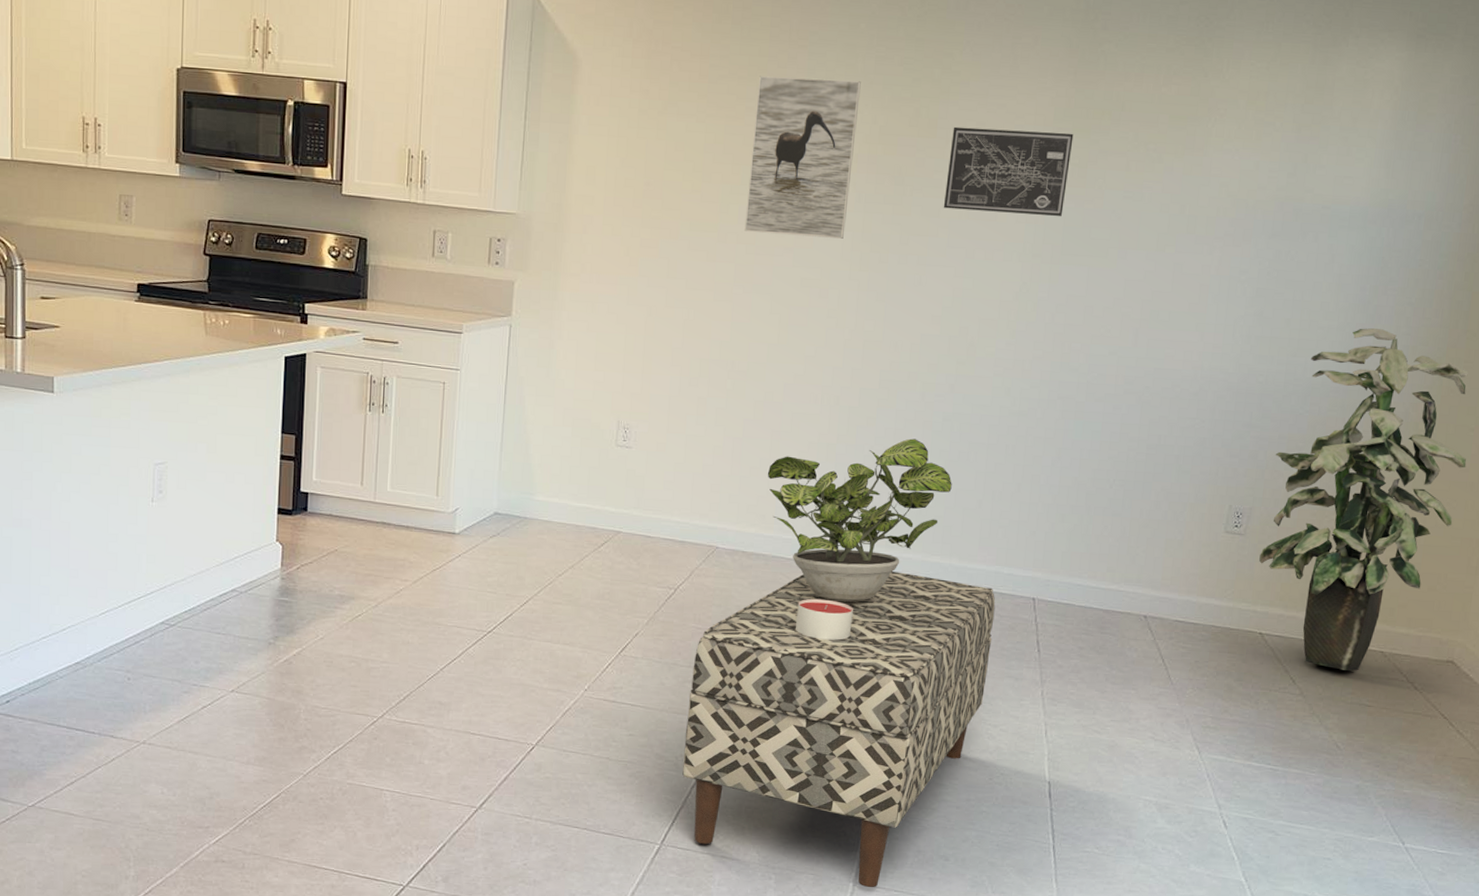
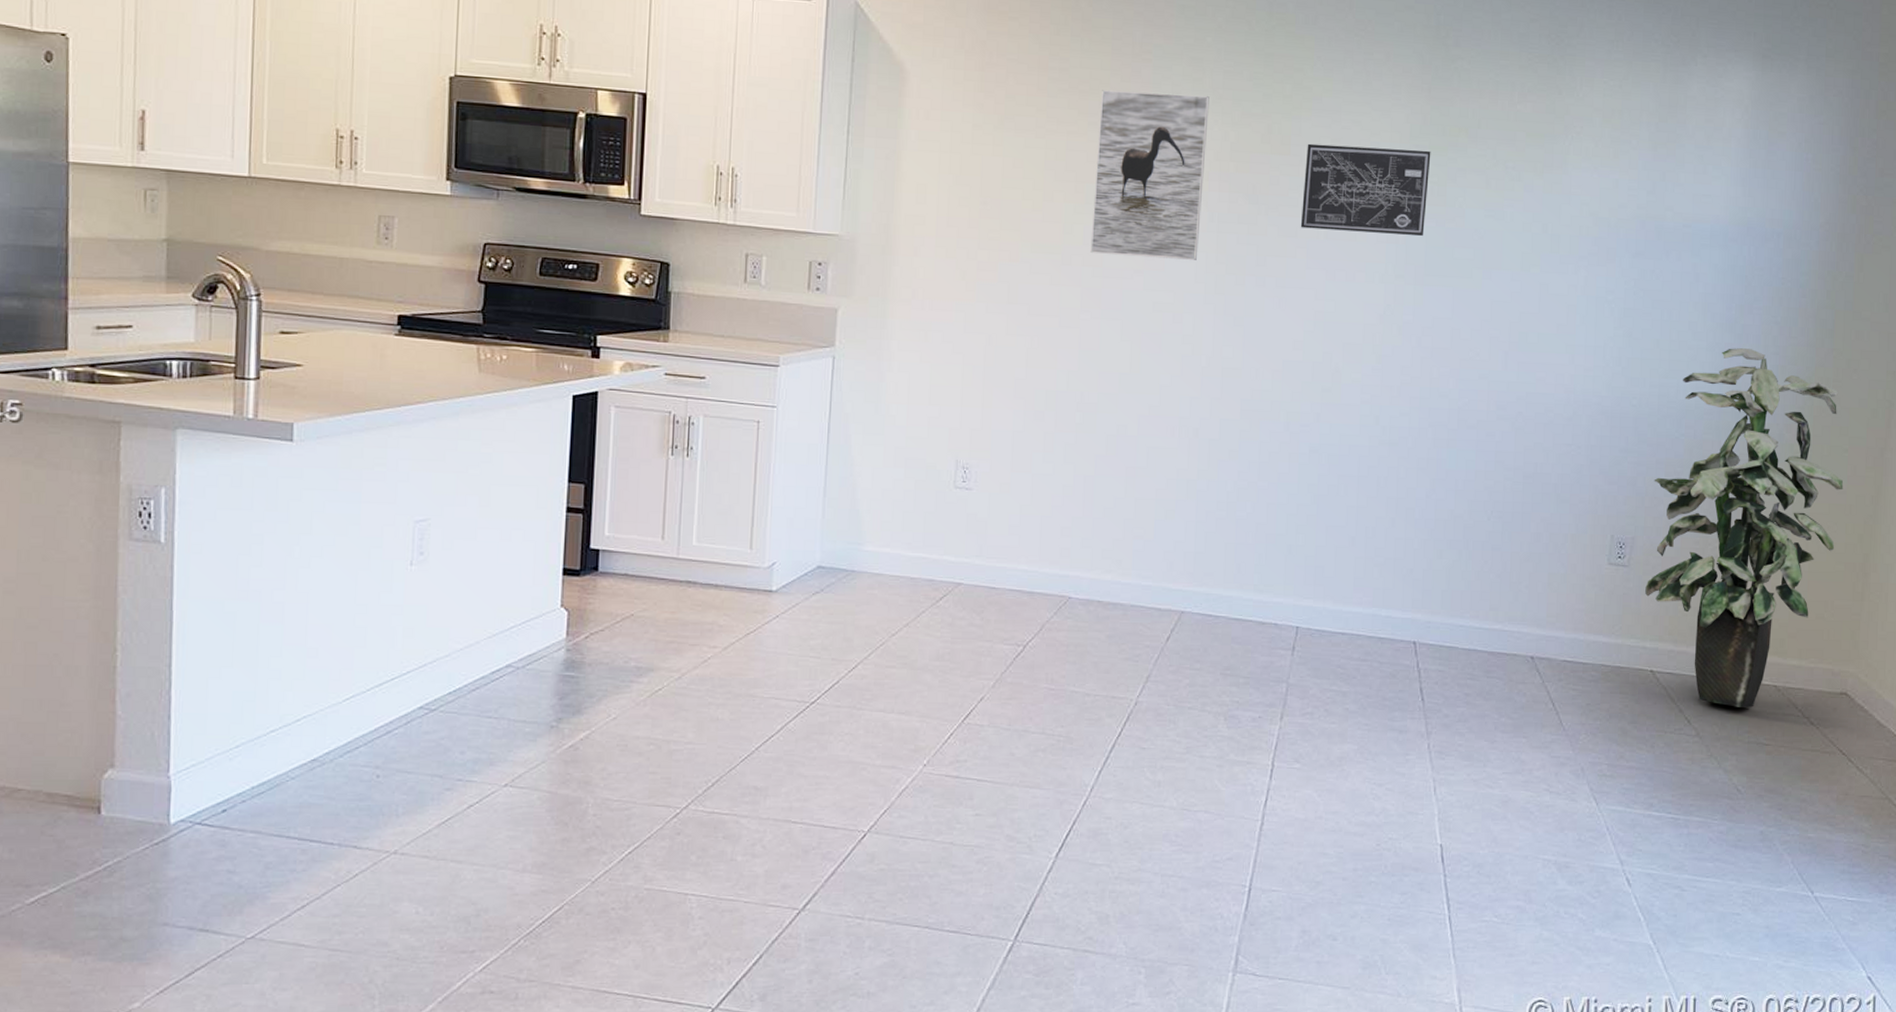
bench: present [682,571,996,888] -> none [1037,618,1374,977]
potted plant: present [767,438,952,603] -> none [1122,472,1322,654]
candle: present [796,598,853,641] -> none [1159,651,1222,697]

